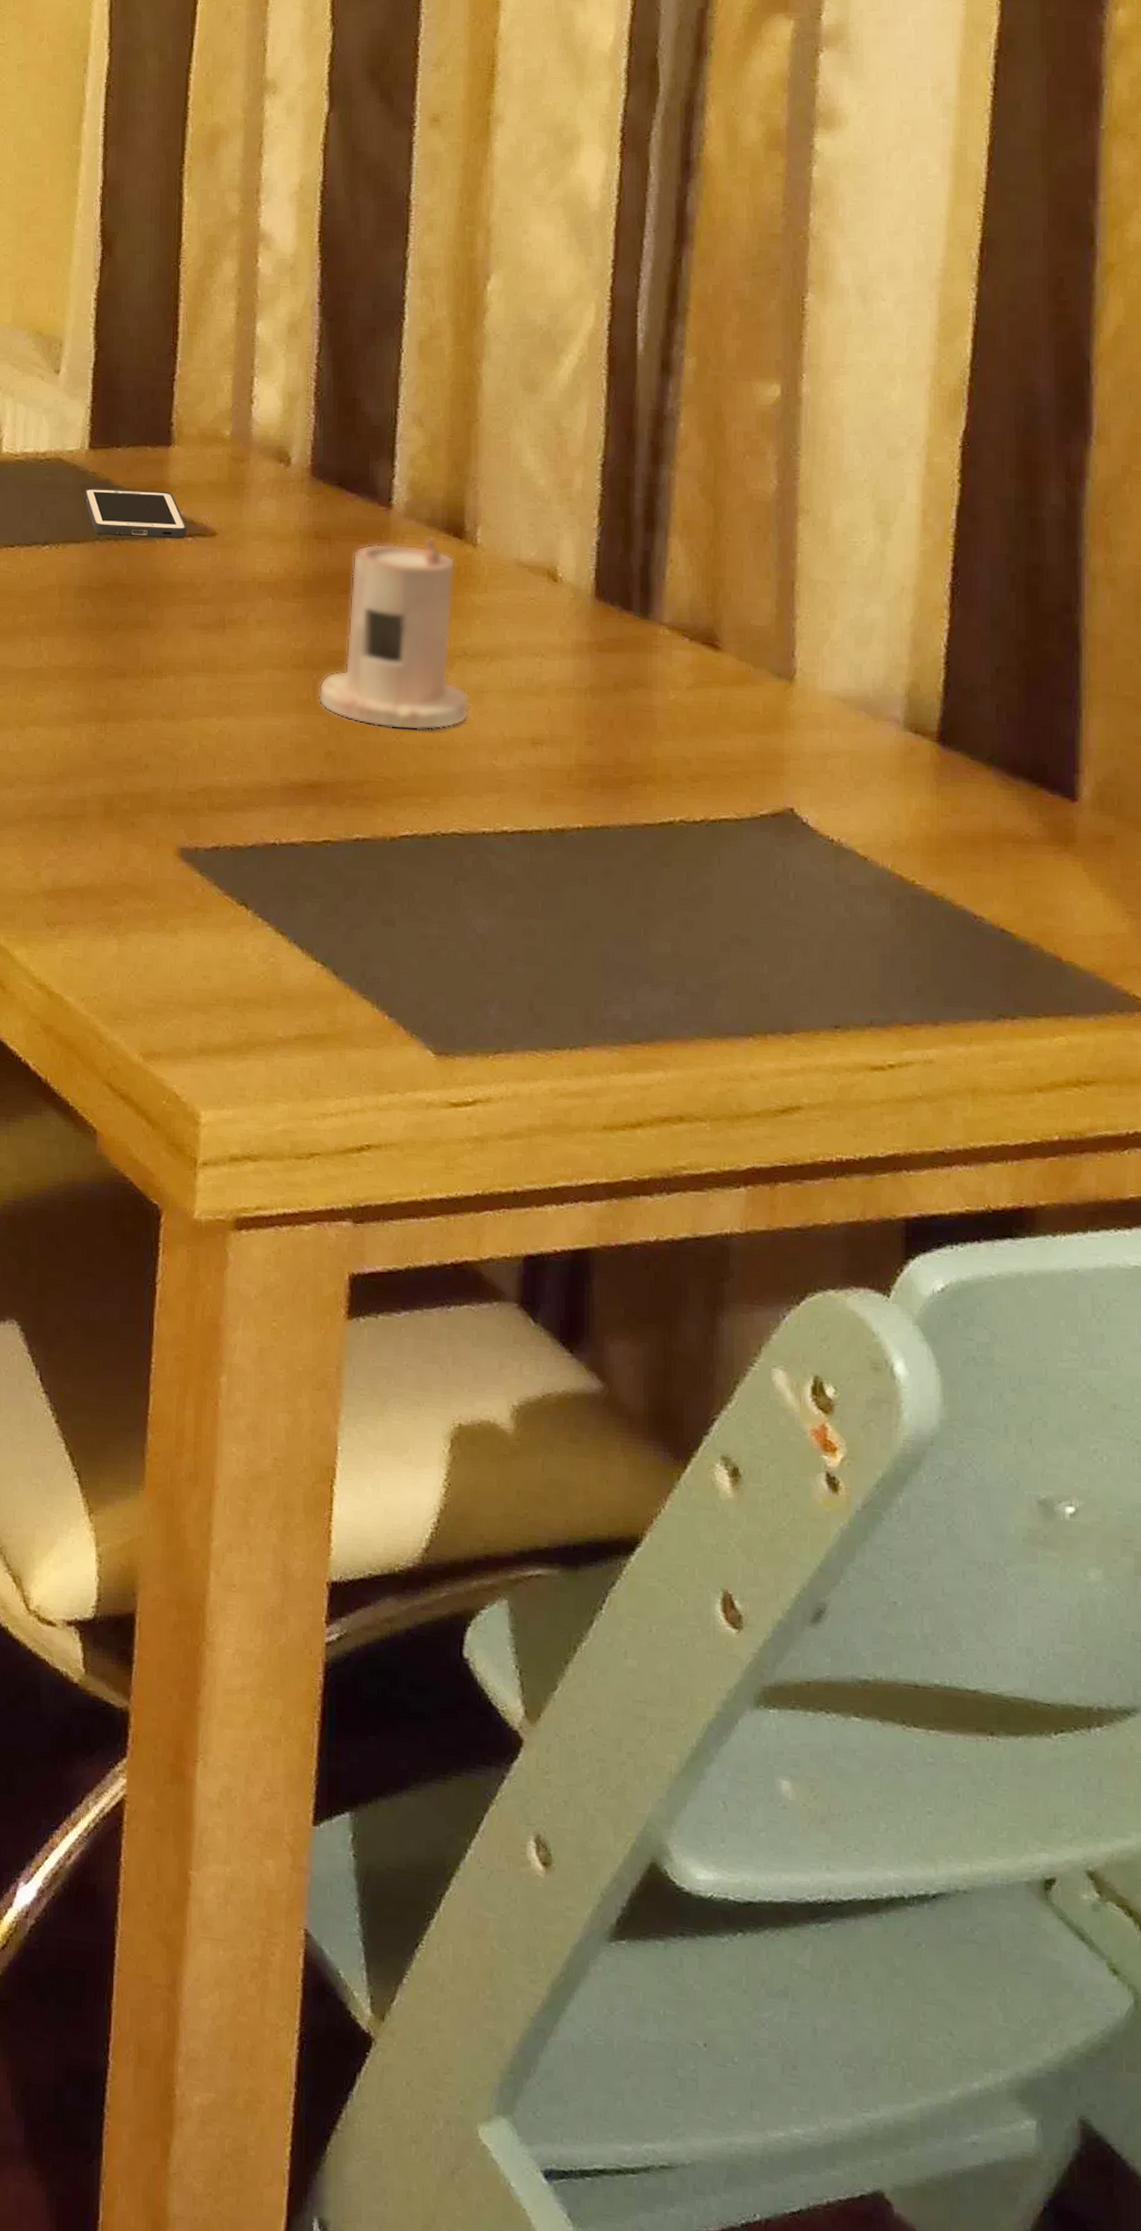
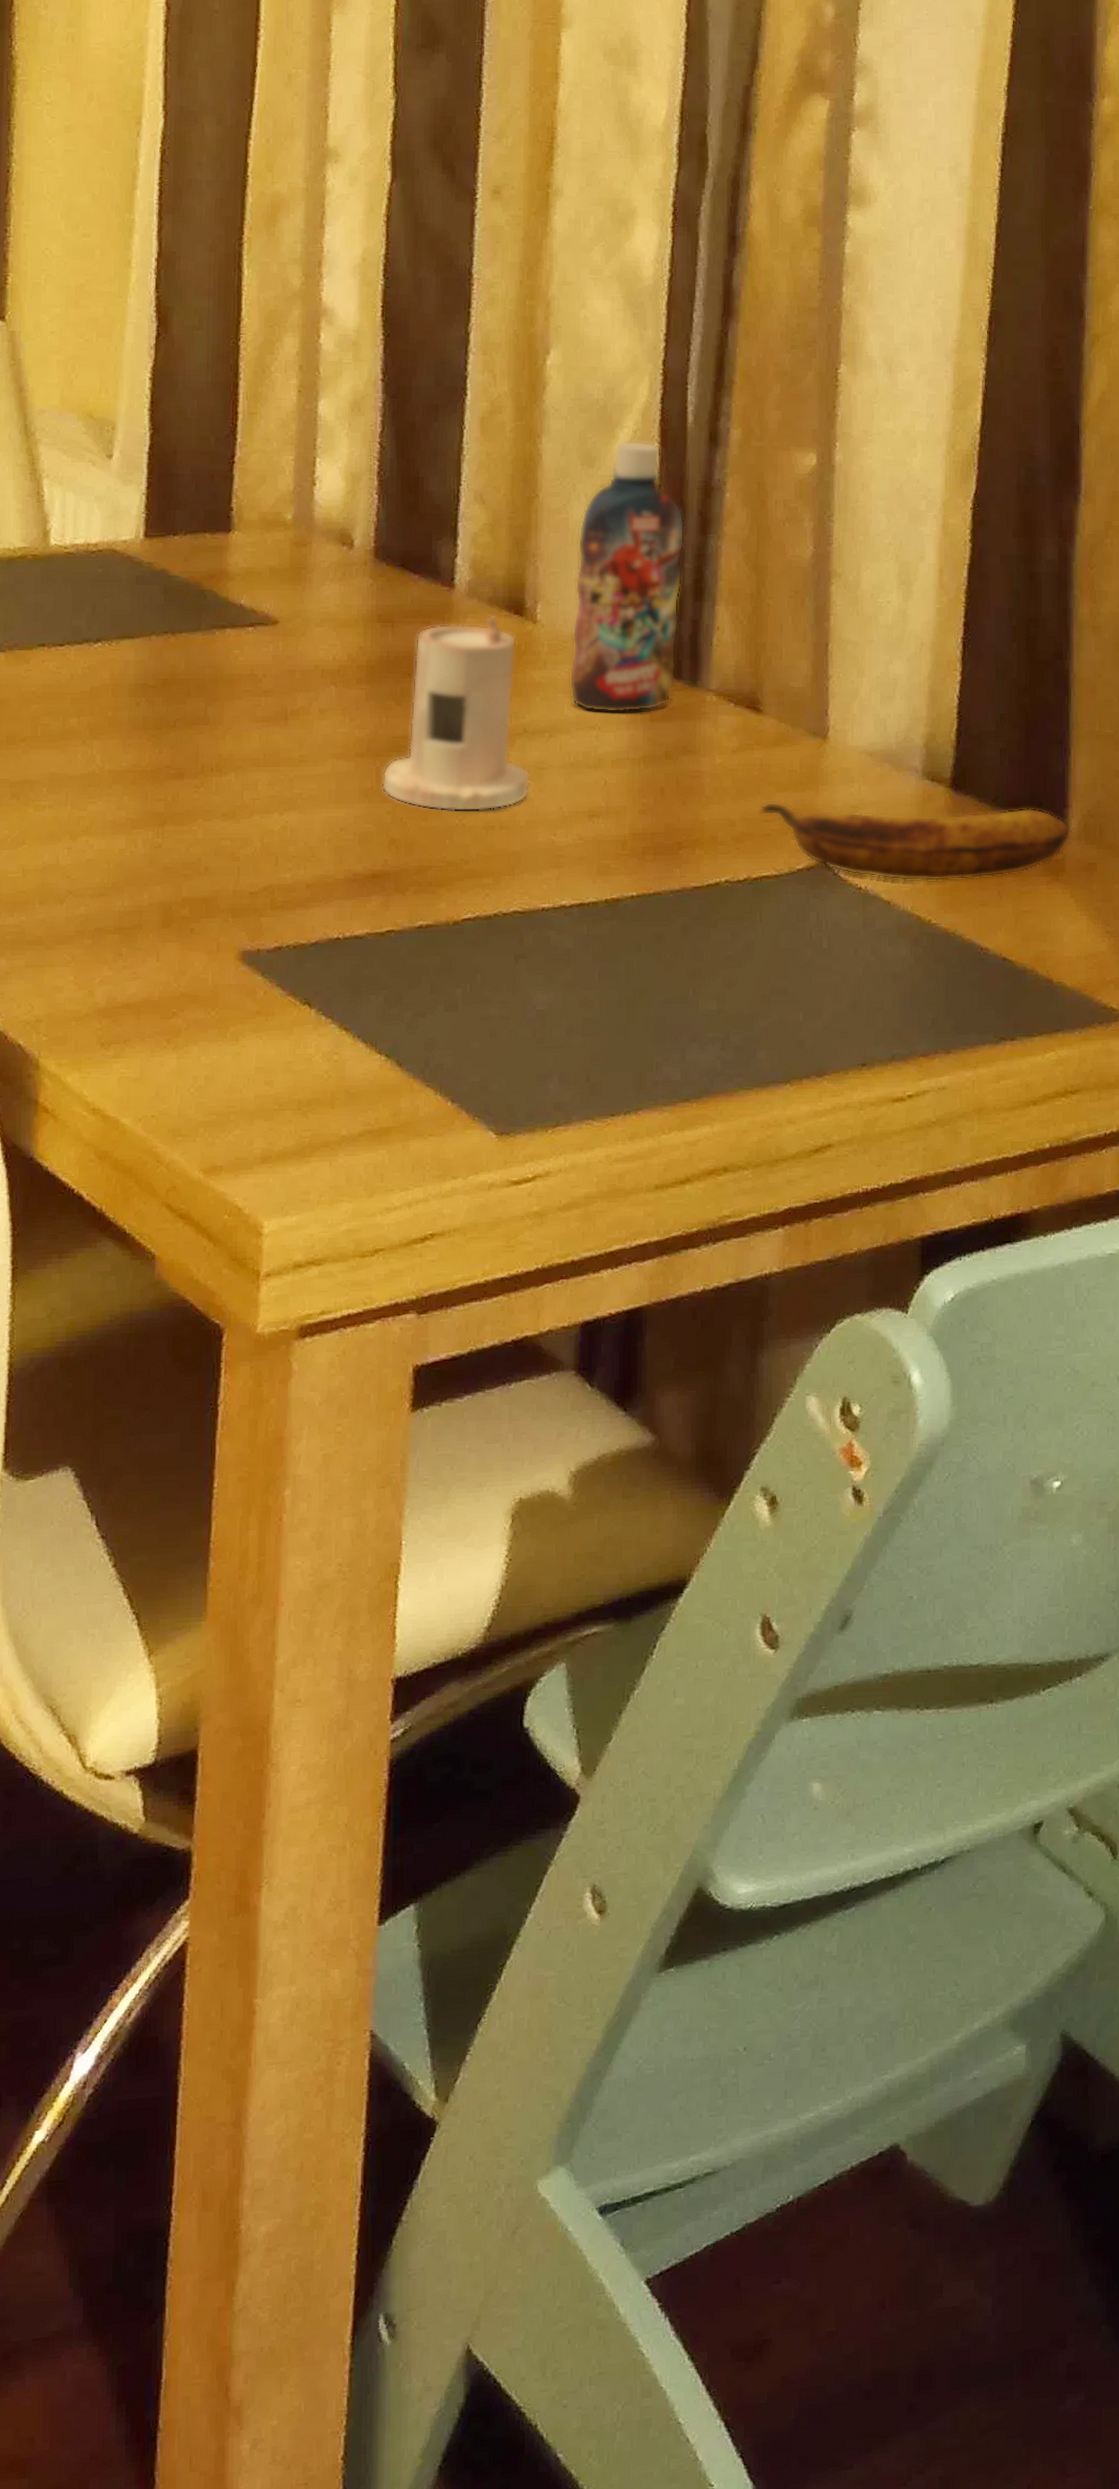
cell phone: present [84,487,187,539] -> none [139,579,248,630]
bottle: none [511,367,634,642] -> present [569,440,685,713]
banana: none [717,742,1082,842] -> present [759,802,1071,882]

